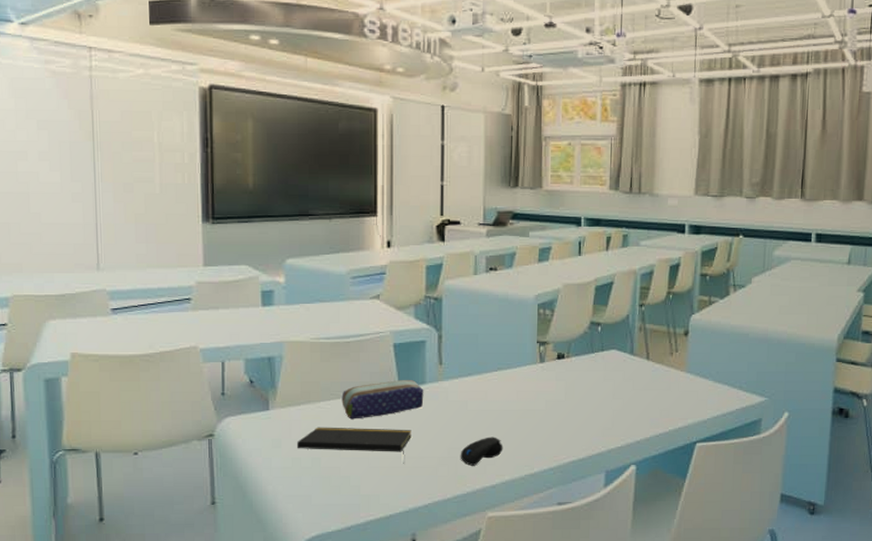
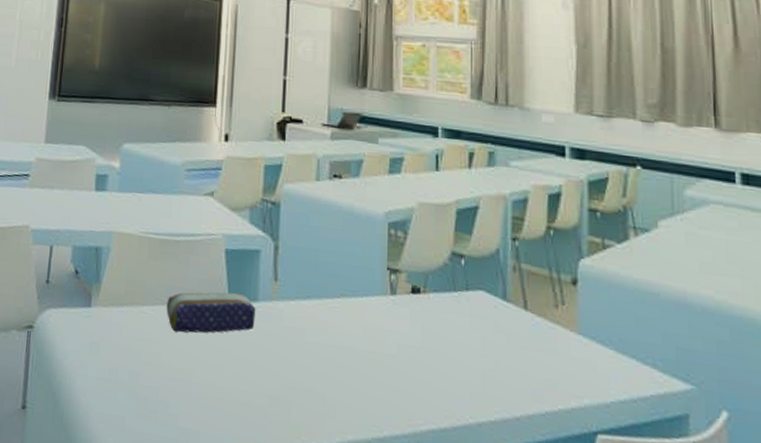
notepad: present [296,427,411,464] -> none [115,335,240,397]
computer mouse: present [460,437,503,466] -> none [294,379,346,414]

